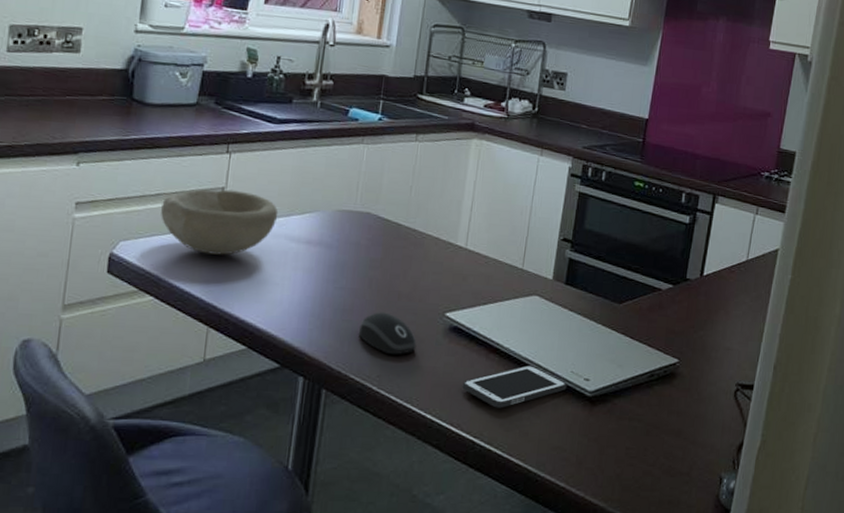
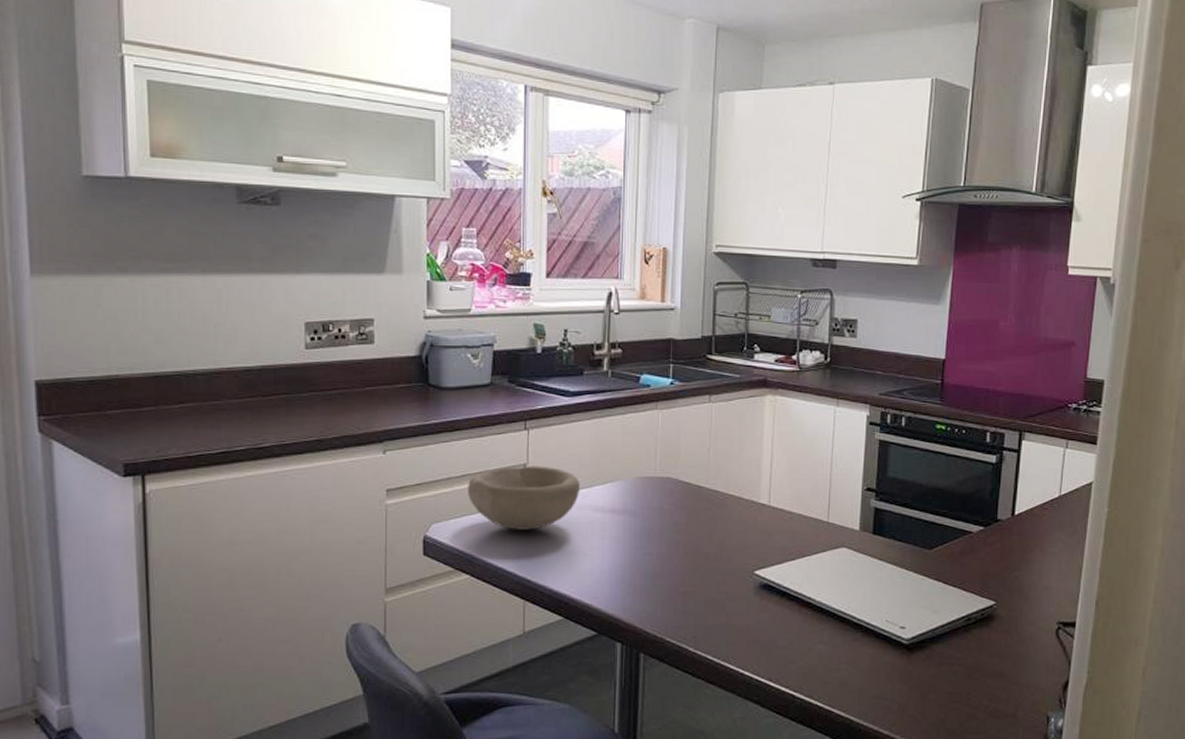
computer mouse: present [359,312,417,355] -> none [671,574,729,616]
cell phone: present [462,364,567,408] -> none [777,616,883,661]

